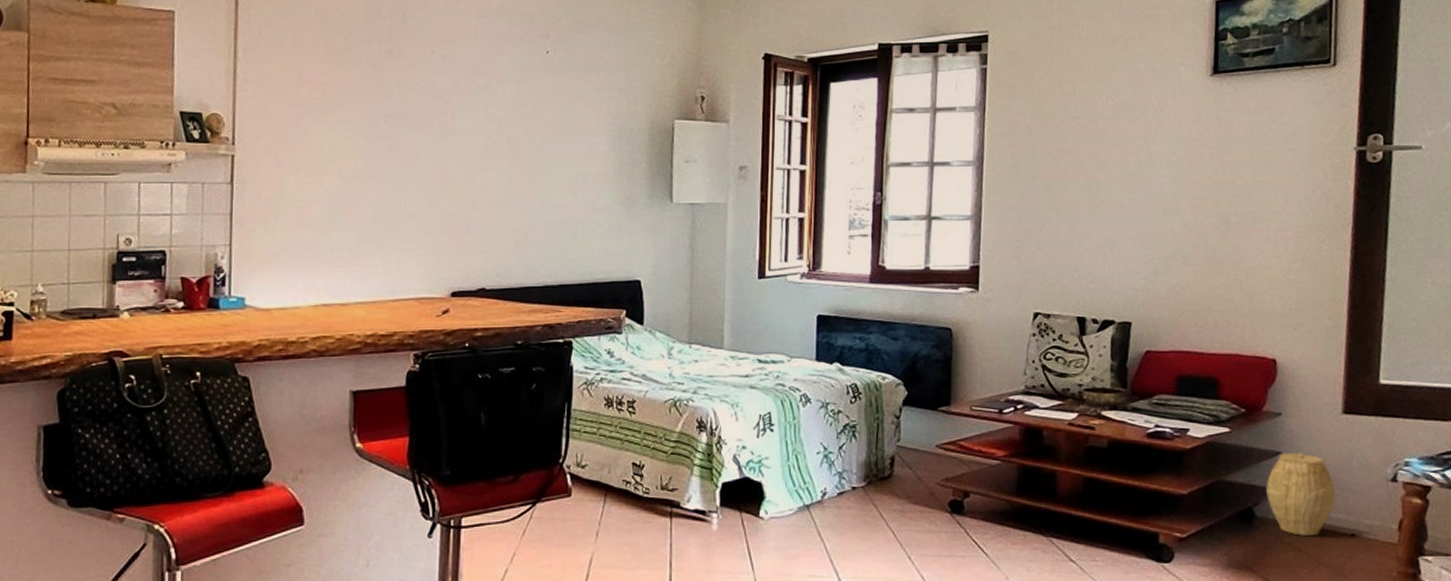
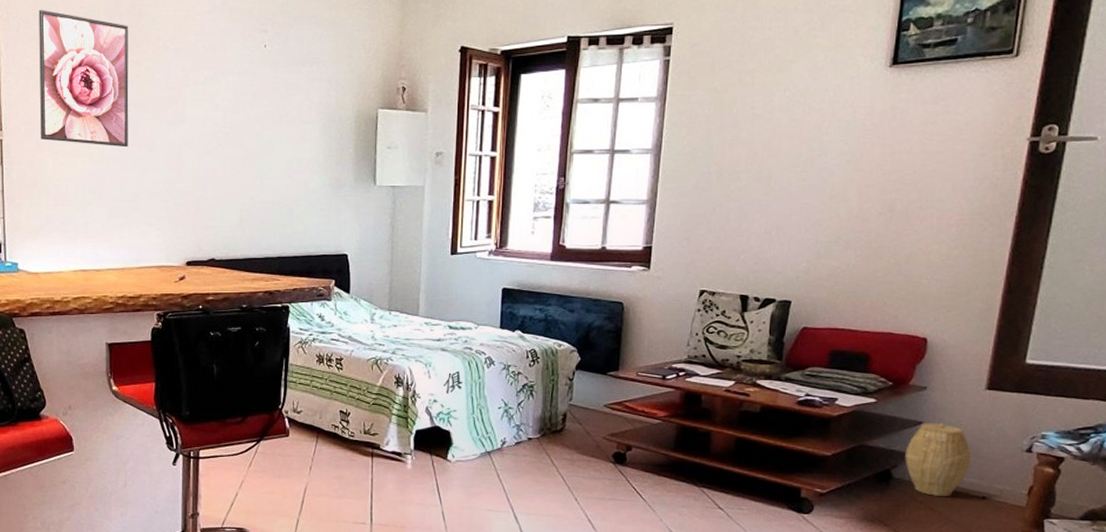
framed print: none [281,11,390,163] -> present [39,9,129,148]

